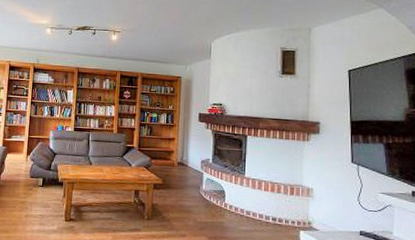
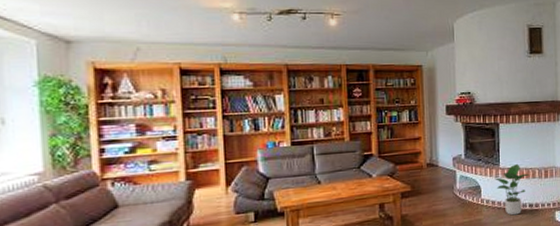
potted plant: none [239,175,275,226] -> present [494,163,530,216]

